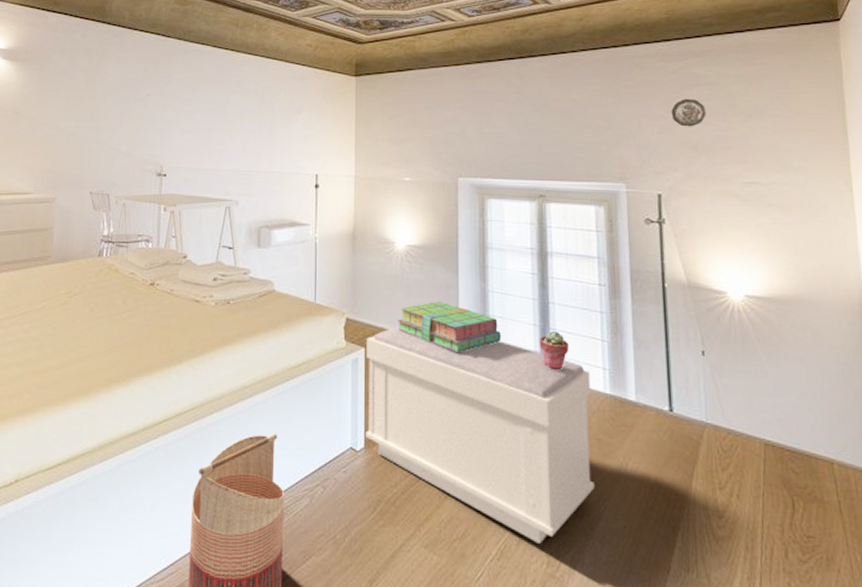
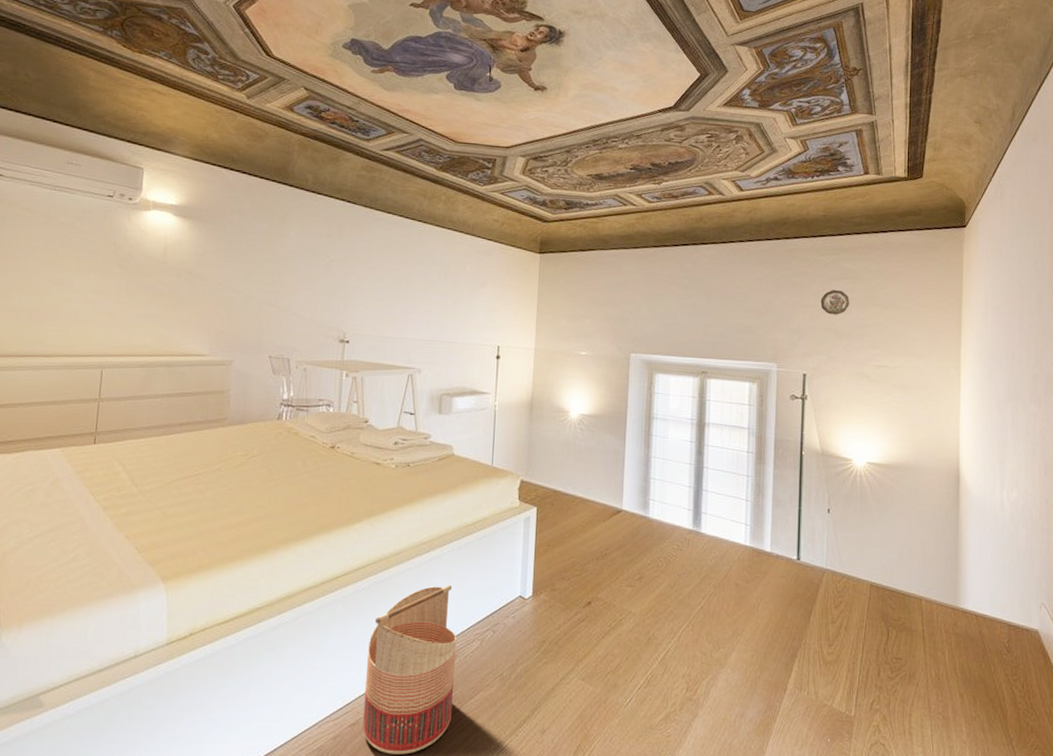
bench: present [366,326,595,544] -> none [534,487,734,673]
stack of books: present [397,301,501,354] -> none [568,465,660,512]
potted succulent: present [539,330,569,370] -> none [692,491,718,525]

